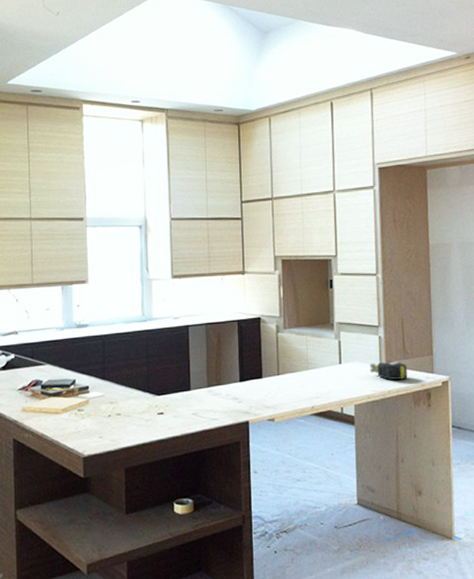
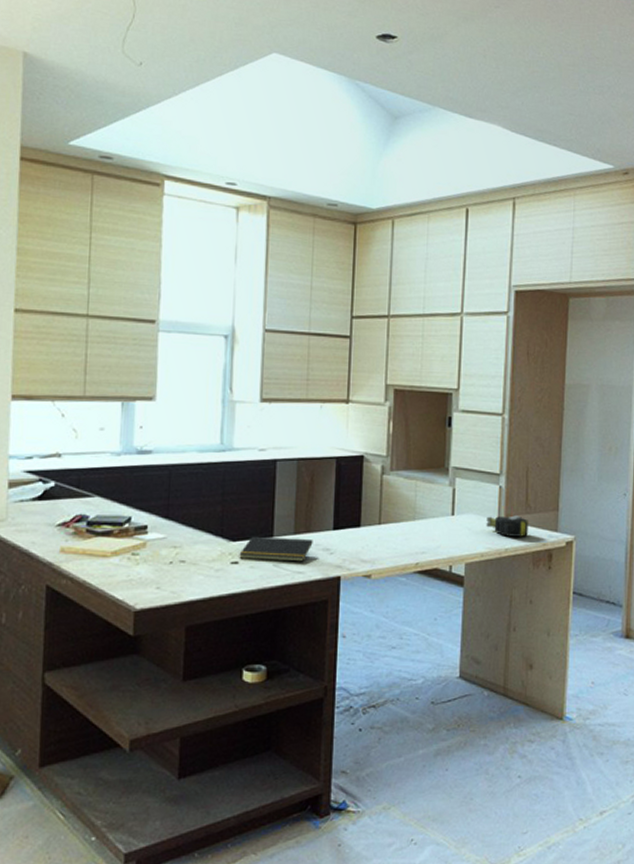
notepad: none [164,390,224,411] -> present [239,536,313,562]

